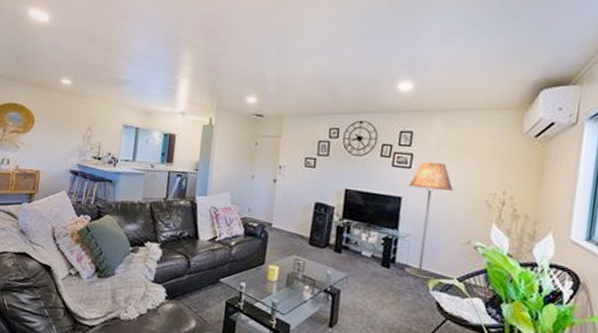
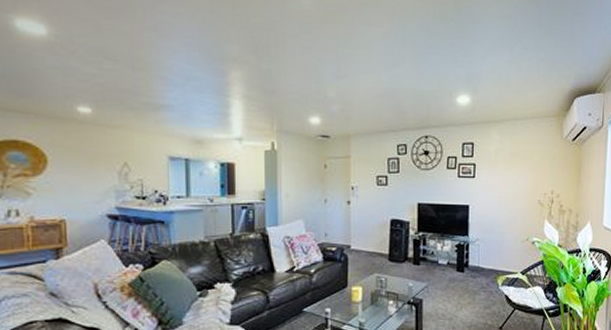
floor lamp: present [404,161,453,280] -> none [474,170,512,277]

